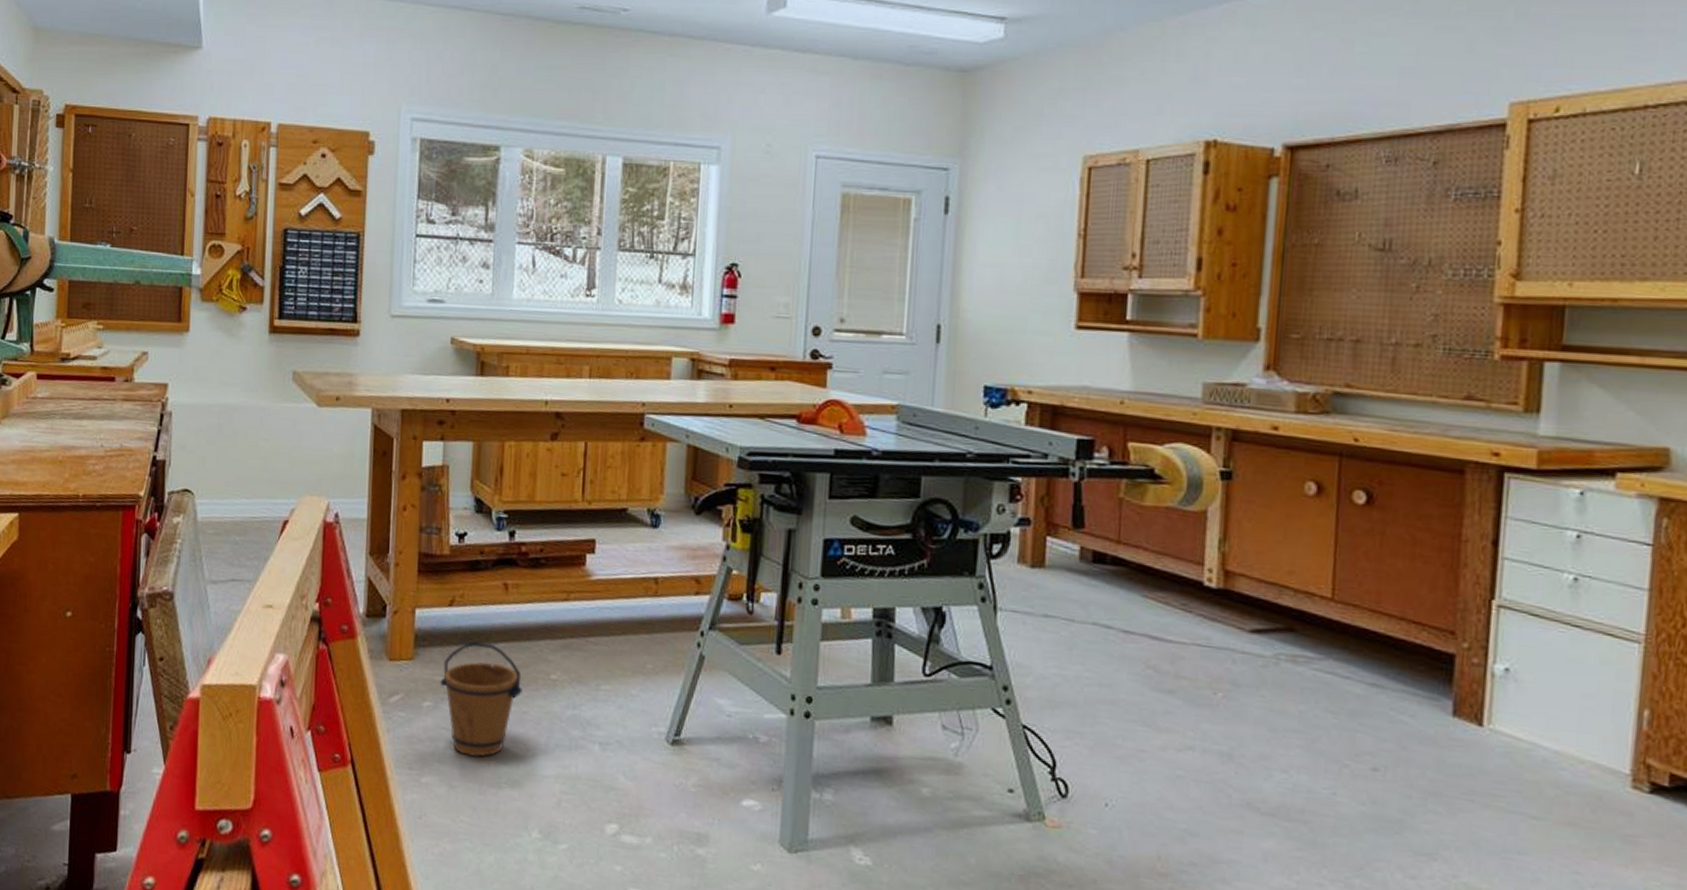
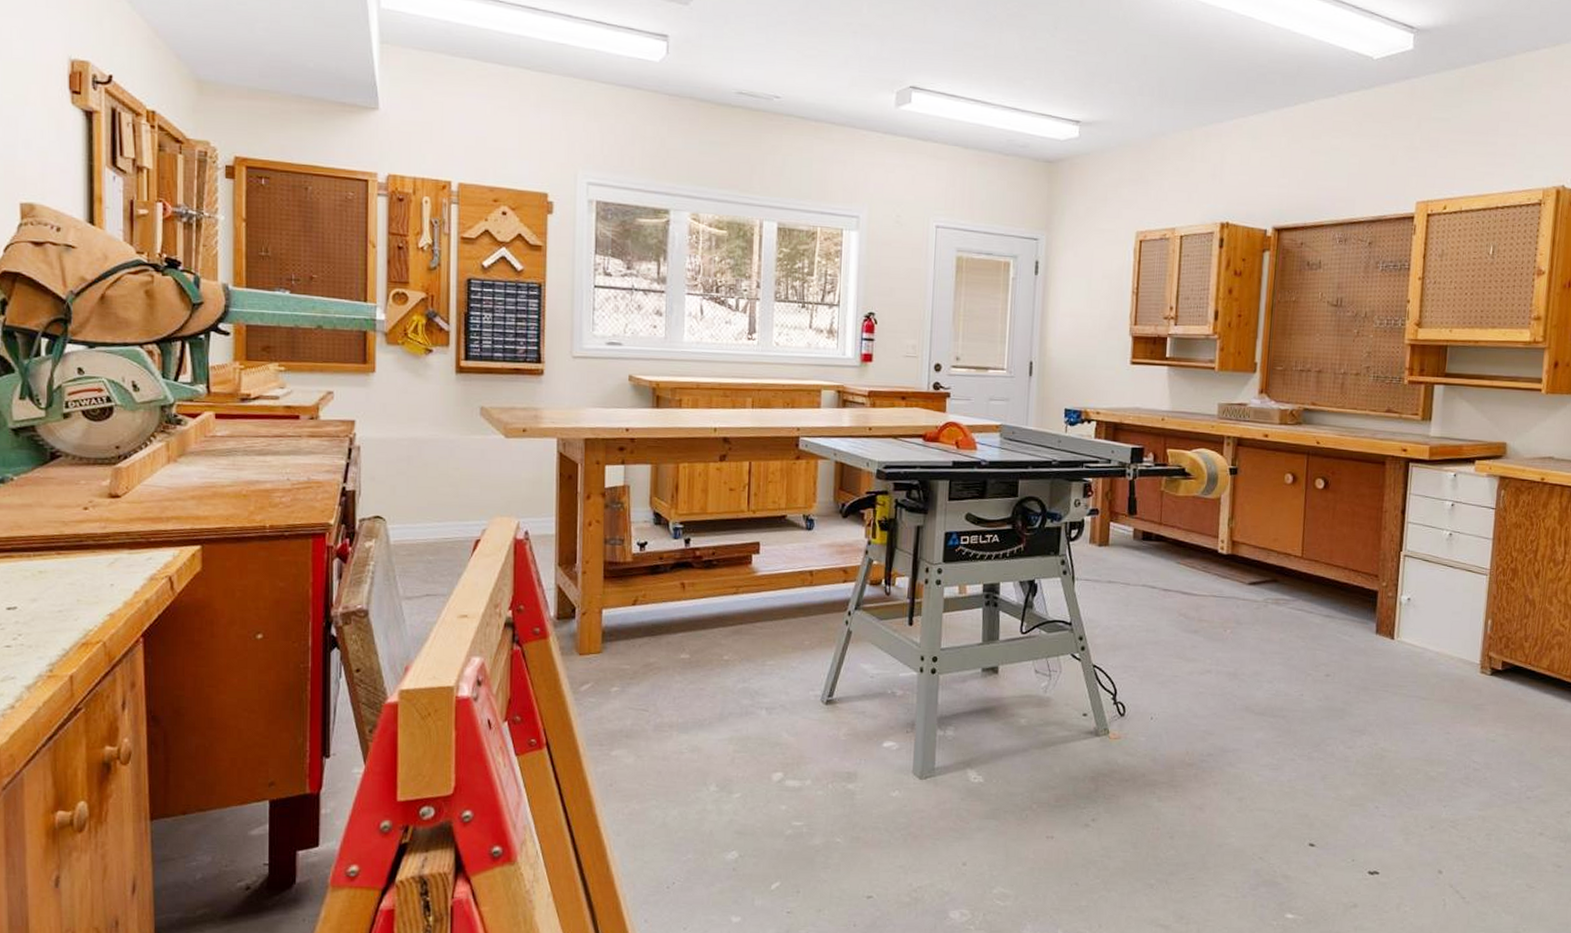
bucket: present [440,641,522,757] -> none [626,633,699,730]

